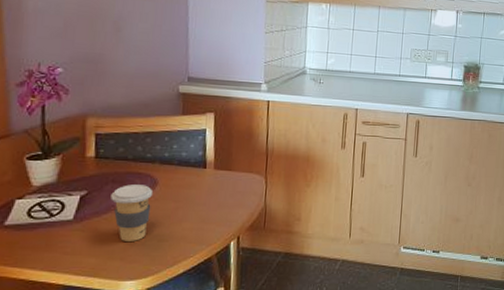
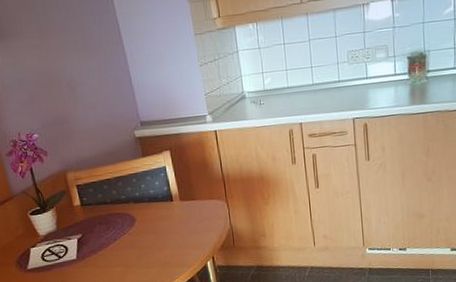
coffee cup: present [111,184,154,241] -> none [101,223,136,272]

